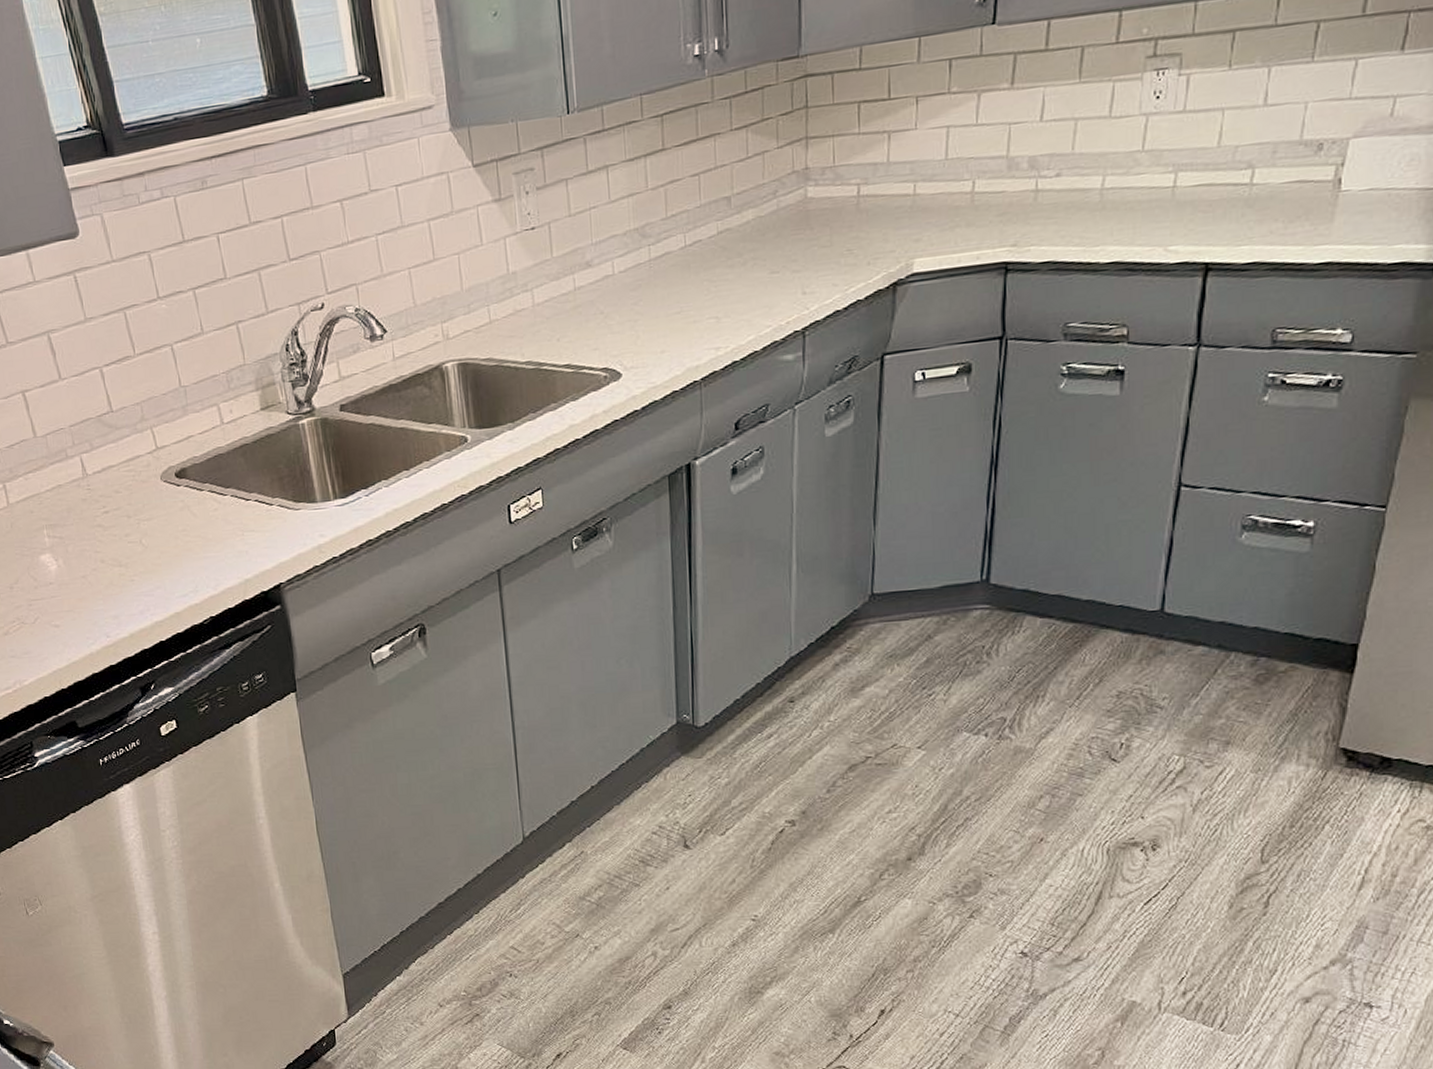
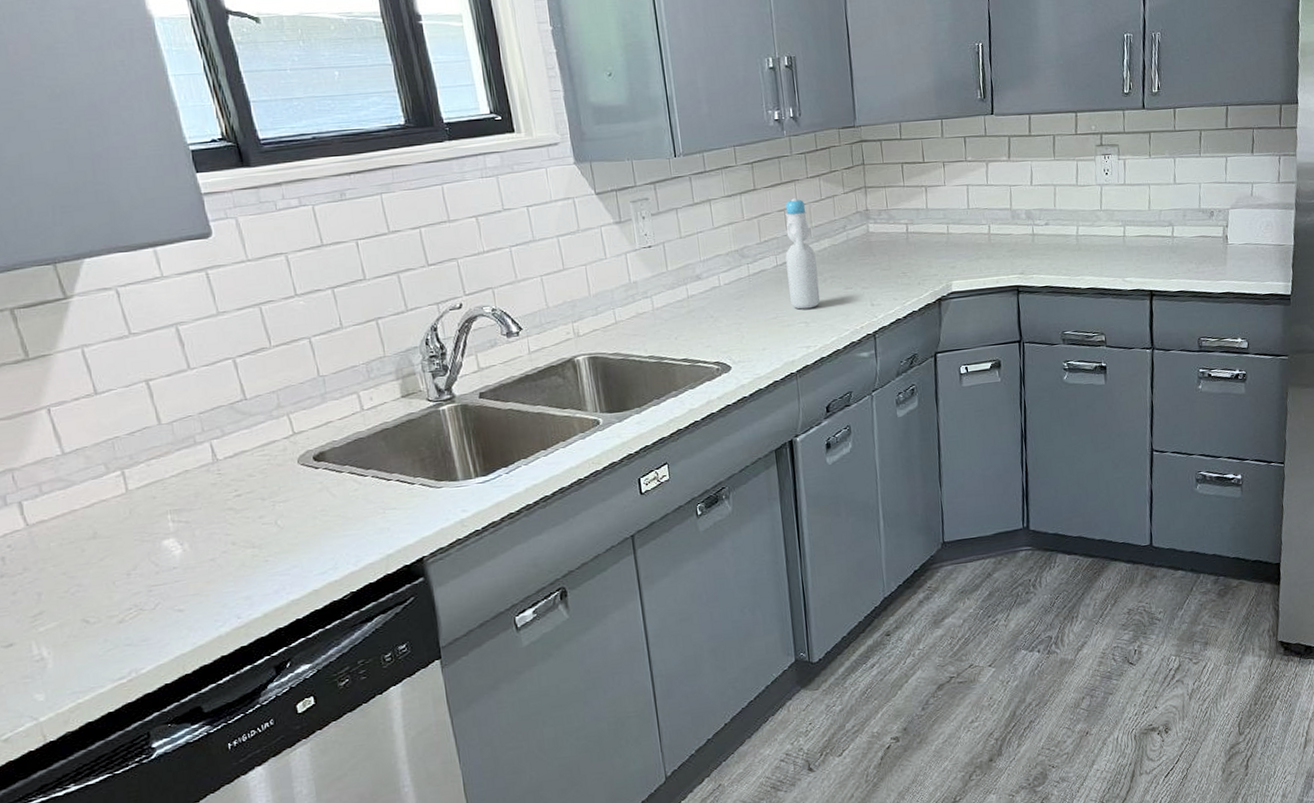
bottle: none [696,157,737,302] -> present [785,198,821,310]

